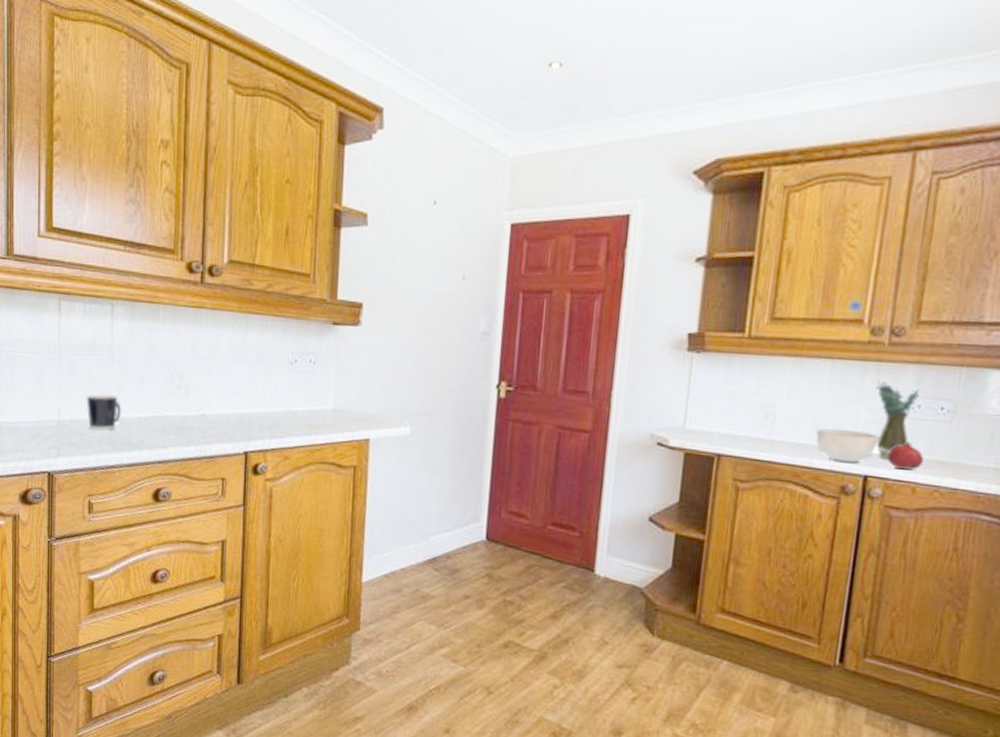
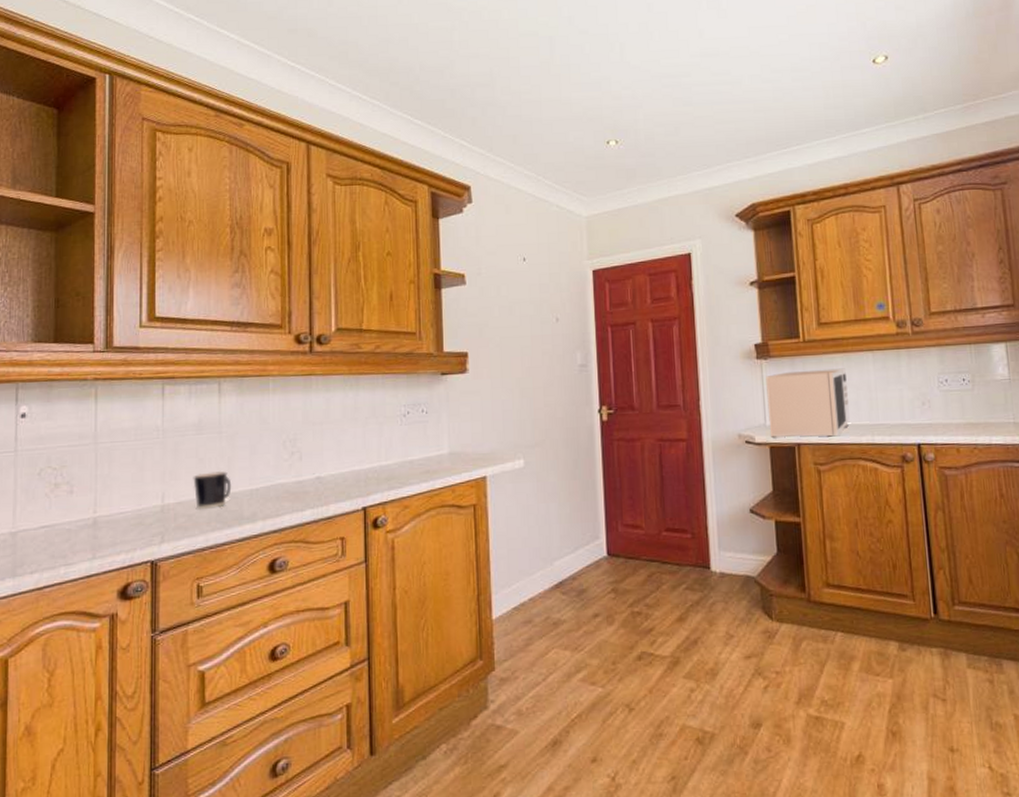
microwave: none [687,371,794,453] -> present [766,368,850,439]
bowl: present [816,428,879,463] -> none [872,407,922,436]
vase: present [875,380,920,459] -> none [910,363,945,428]
fruit: present [887,442,924,471] -> none [932,411,960,435]

